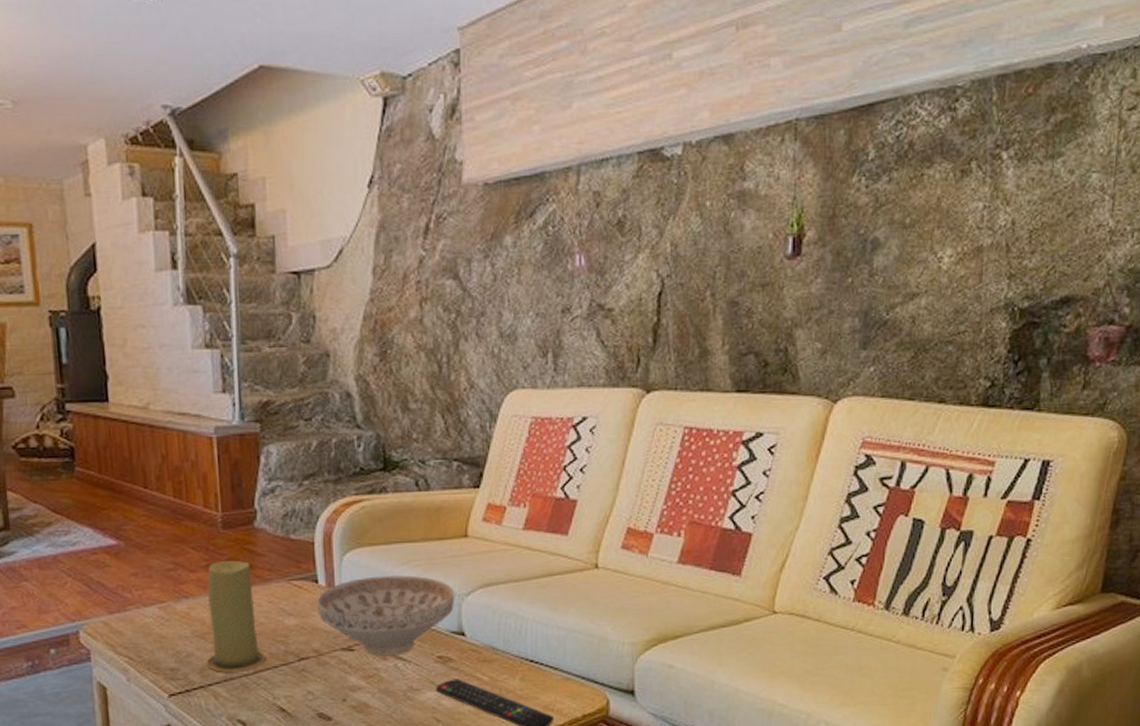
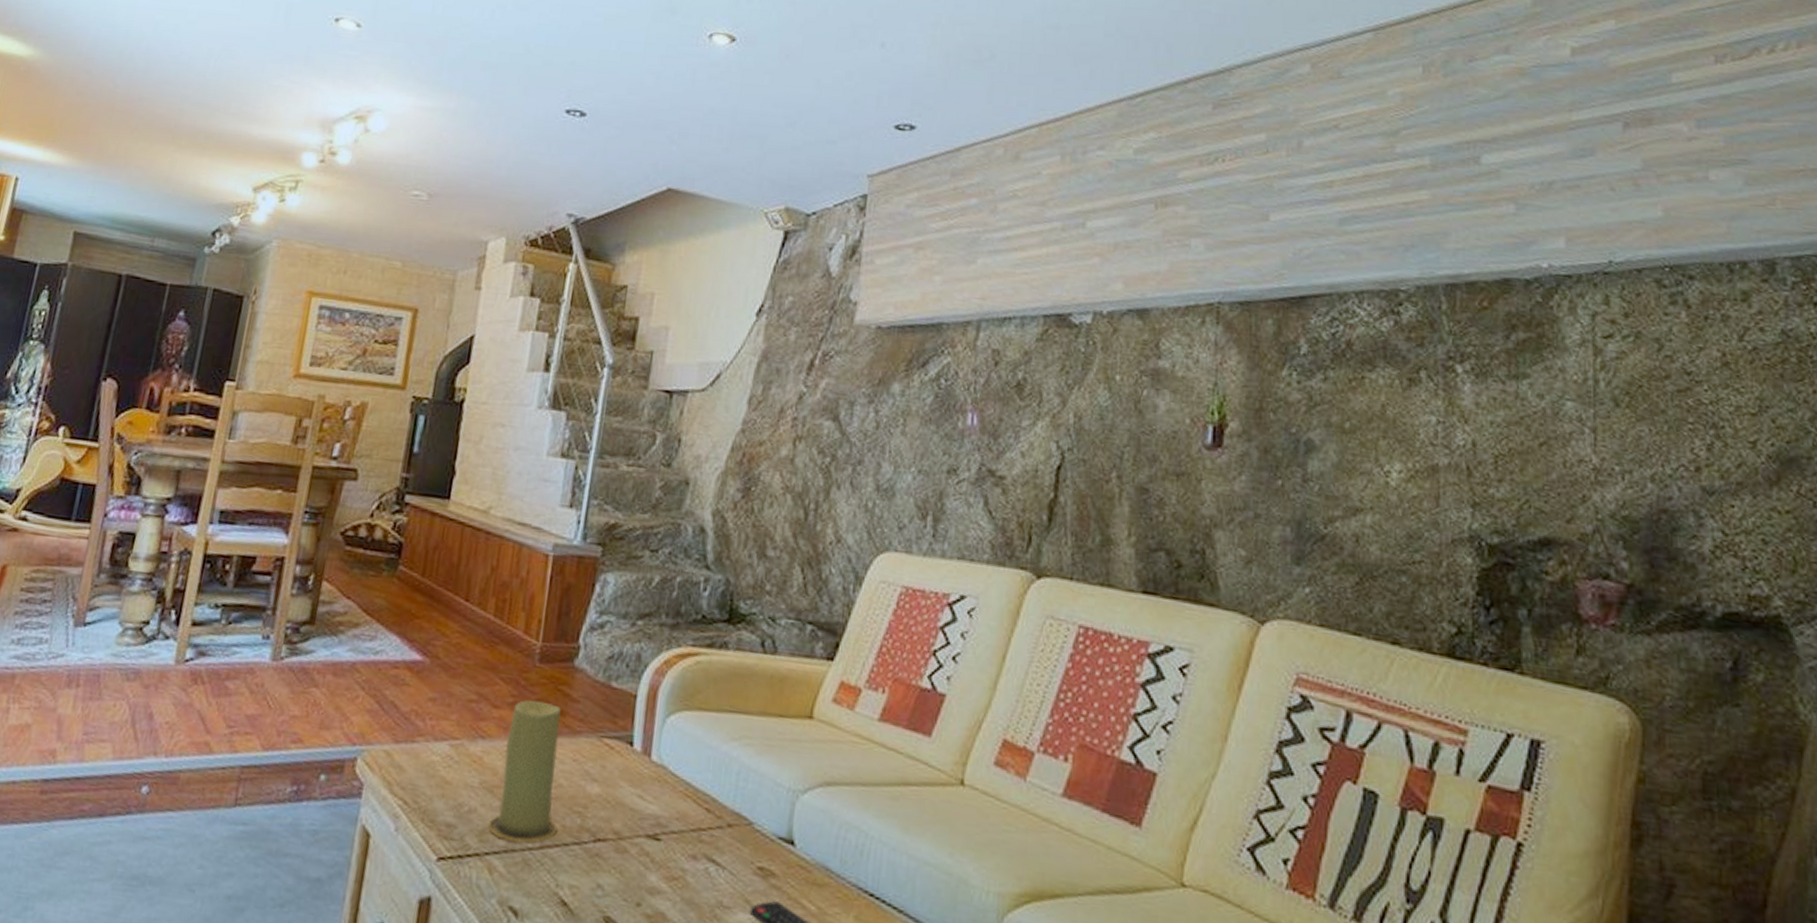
decorative bowl: present [317,575,455,656] -> none [627,748,789,856]

